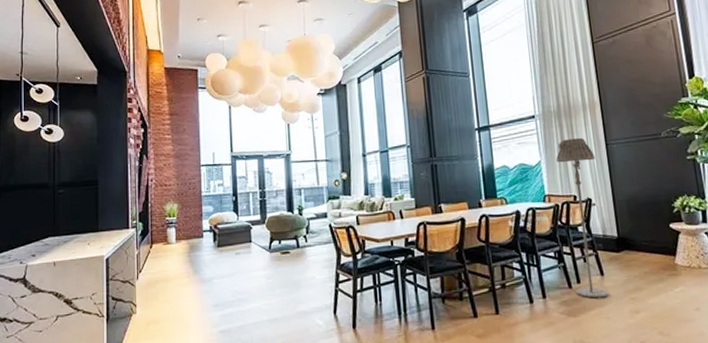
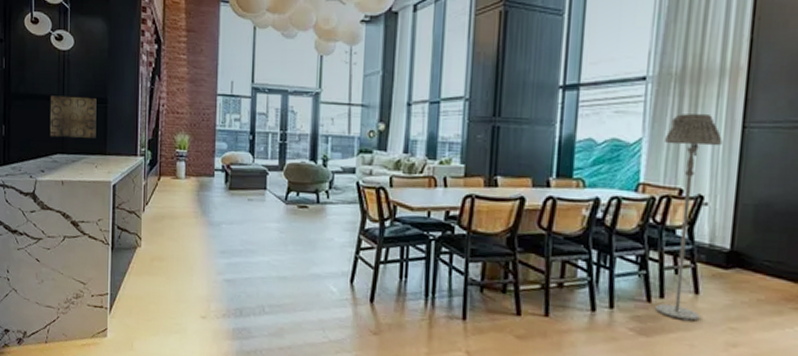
wall art: none [40,181,88,222] -> present [49,95,97,138]

